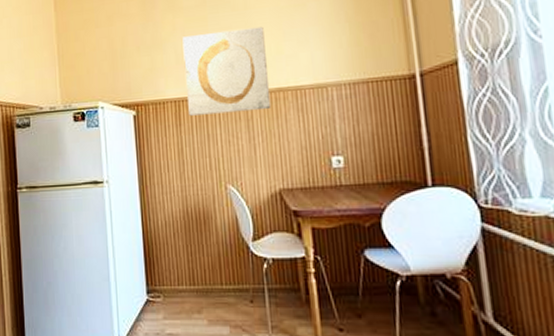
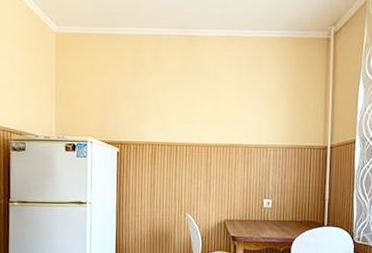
wall art: present [182,26,272,116] -> none [162,94,227,160]

